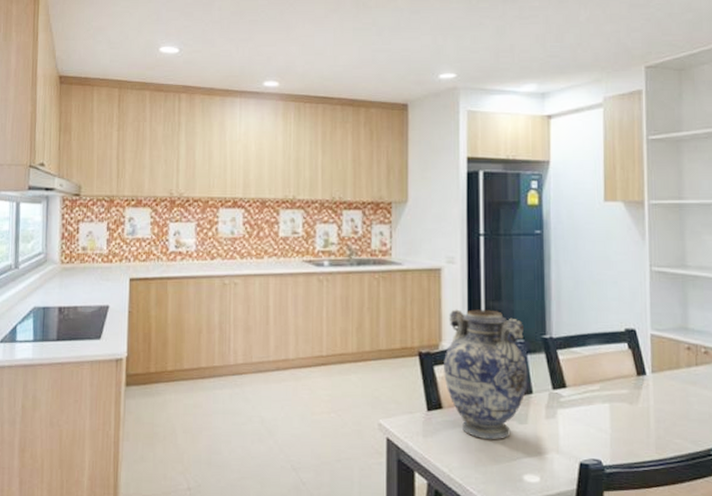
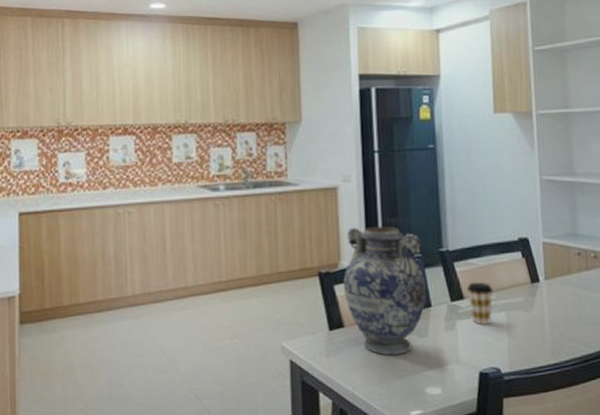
coffee cup: none [569,371,597,415] -> present [466,282,493,324]

